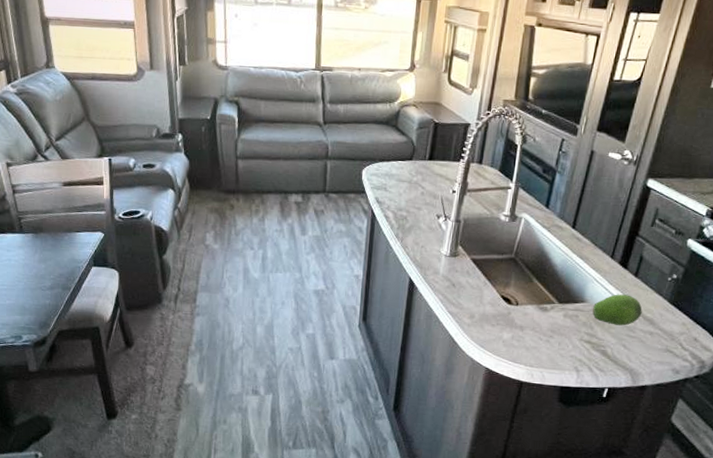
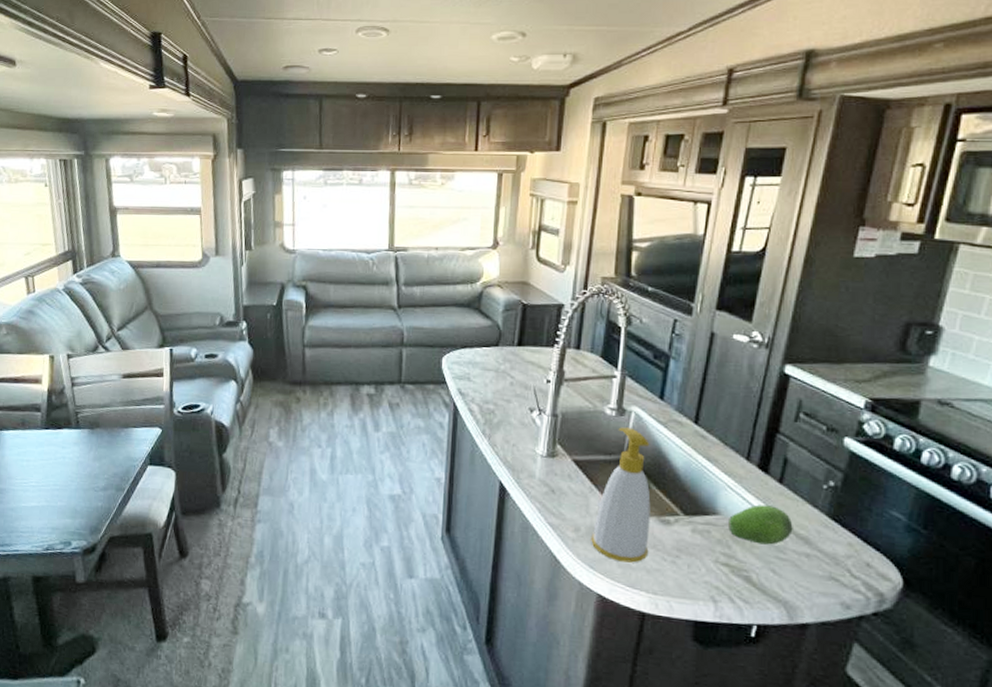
soap bottle: none [483,231,535,342] -> present [591,427,651,563]

